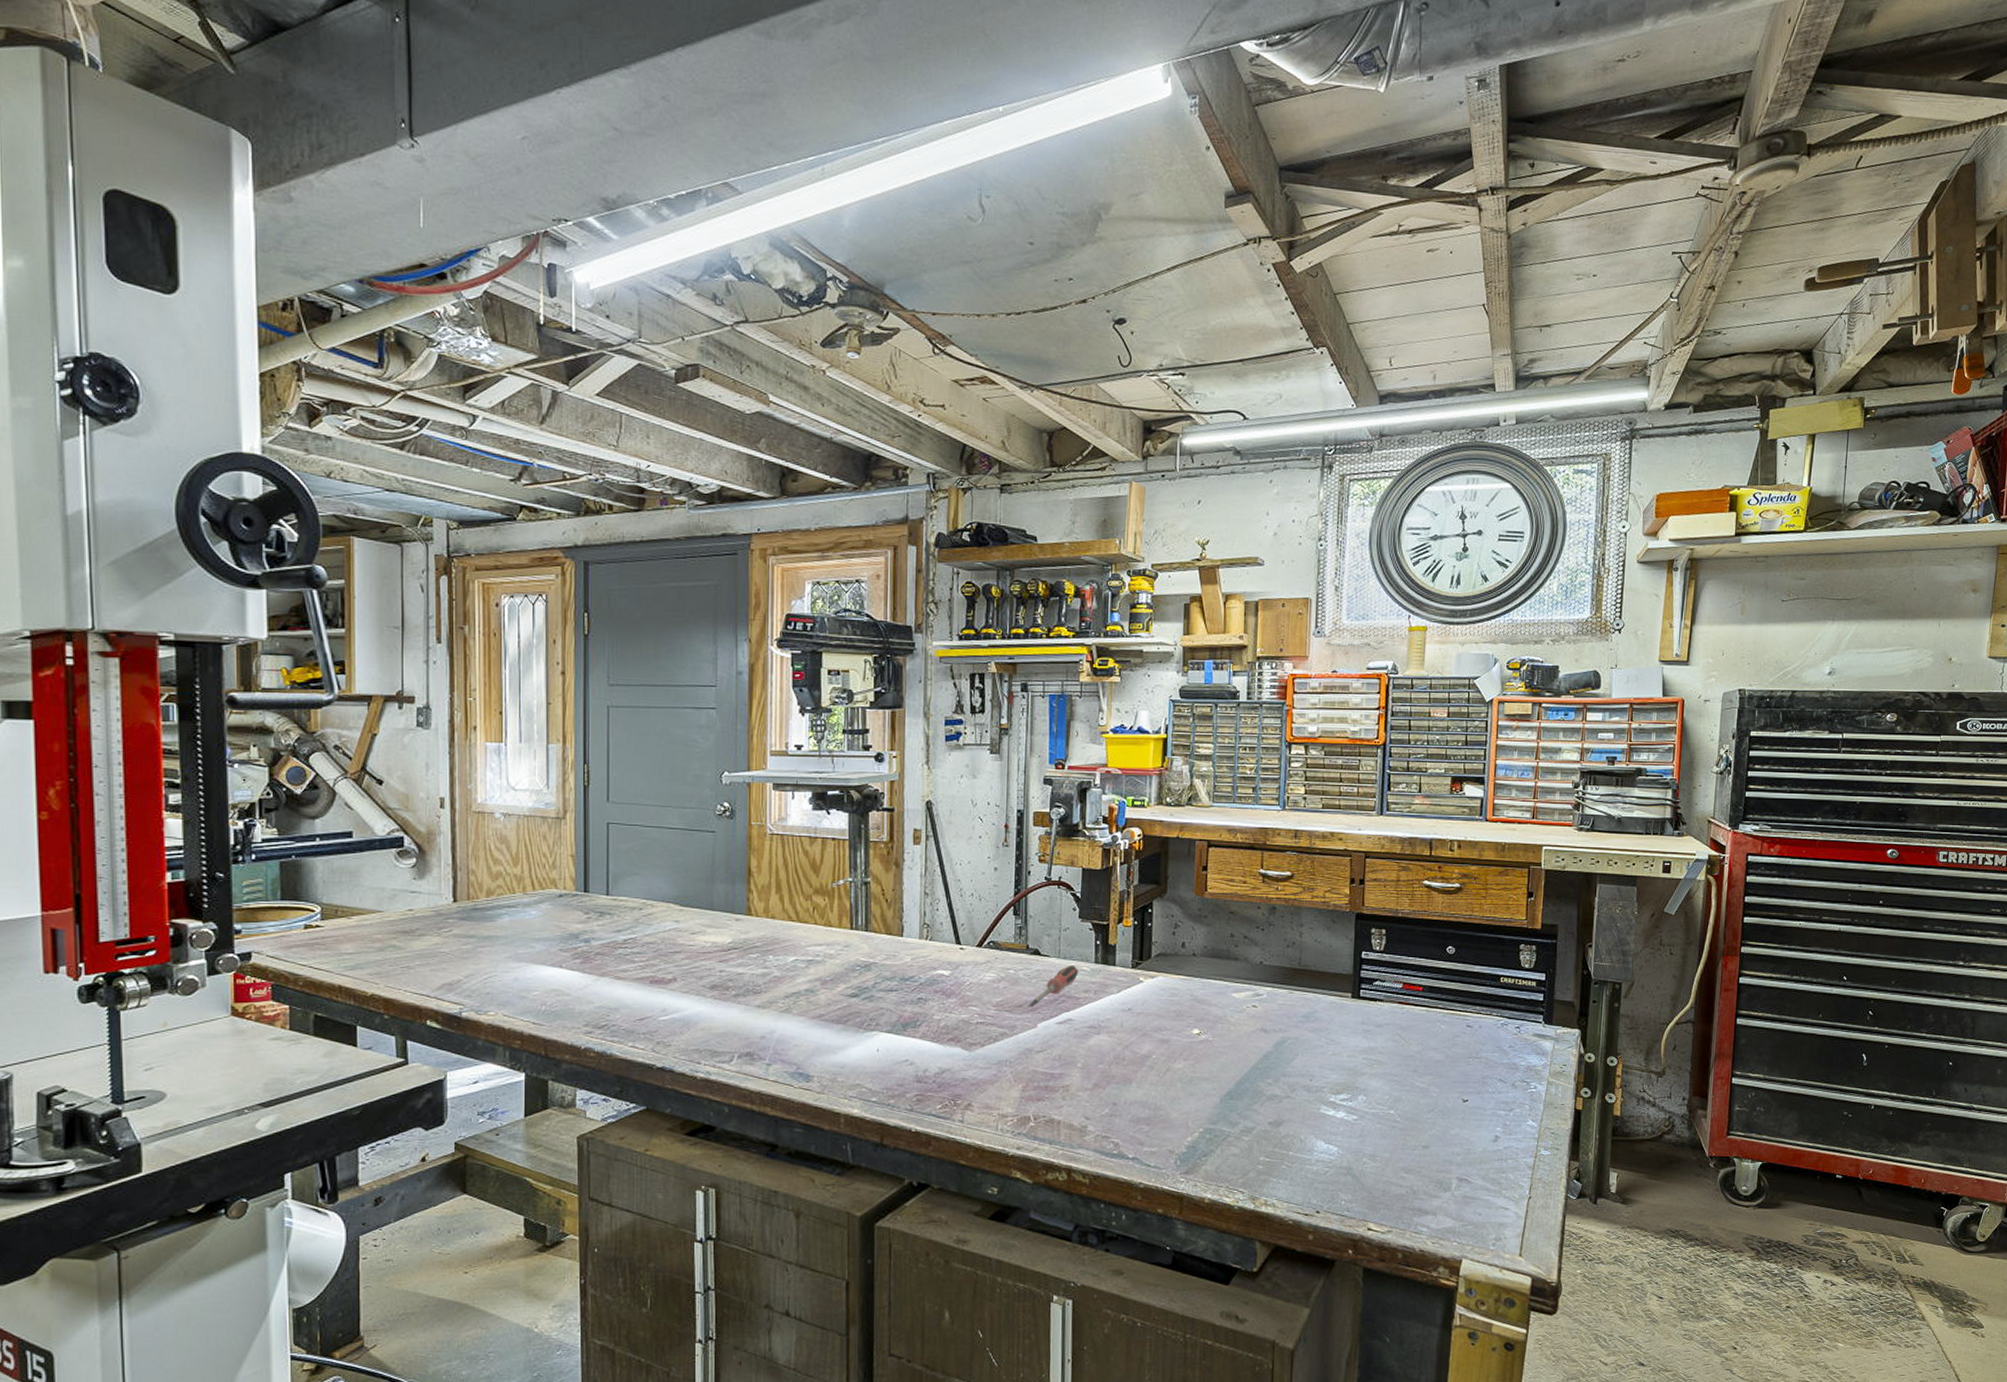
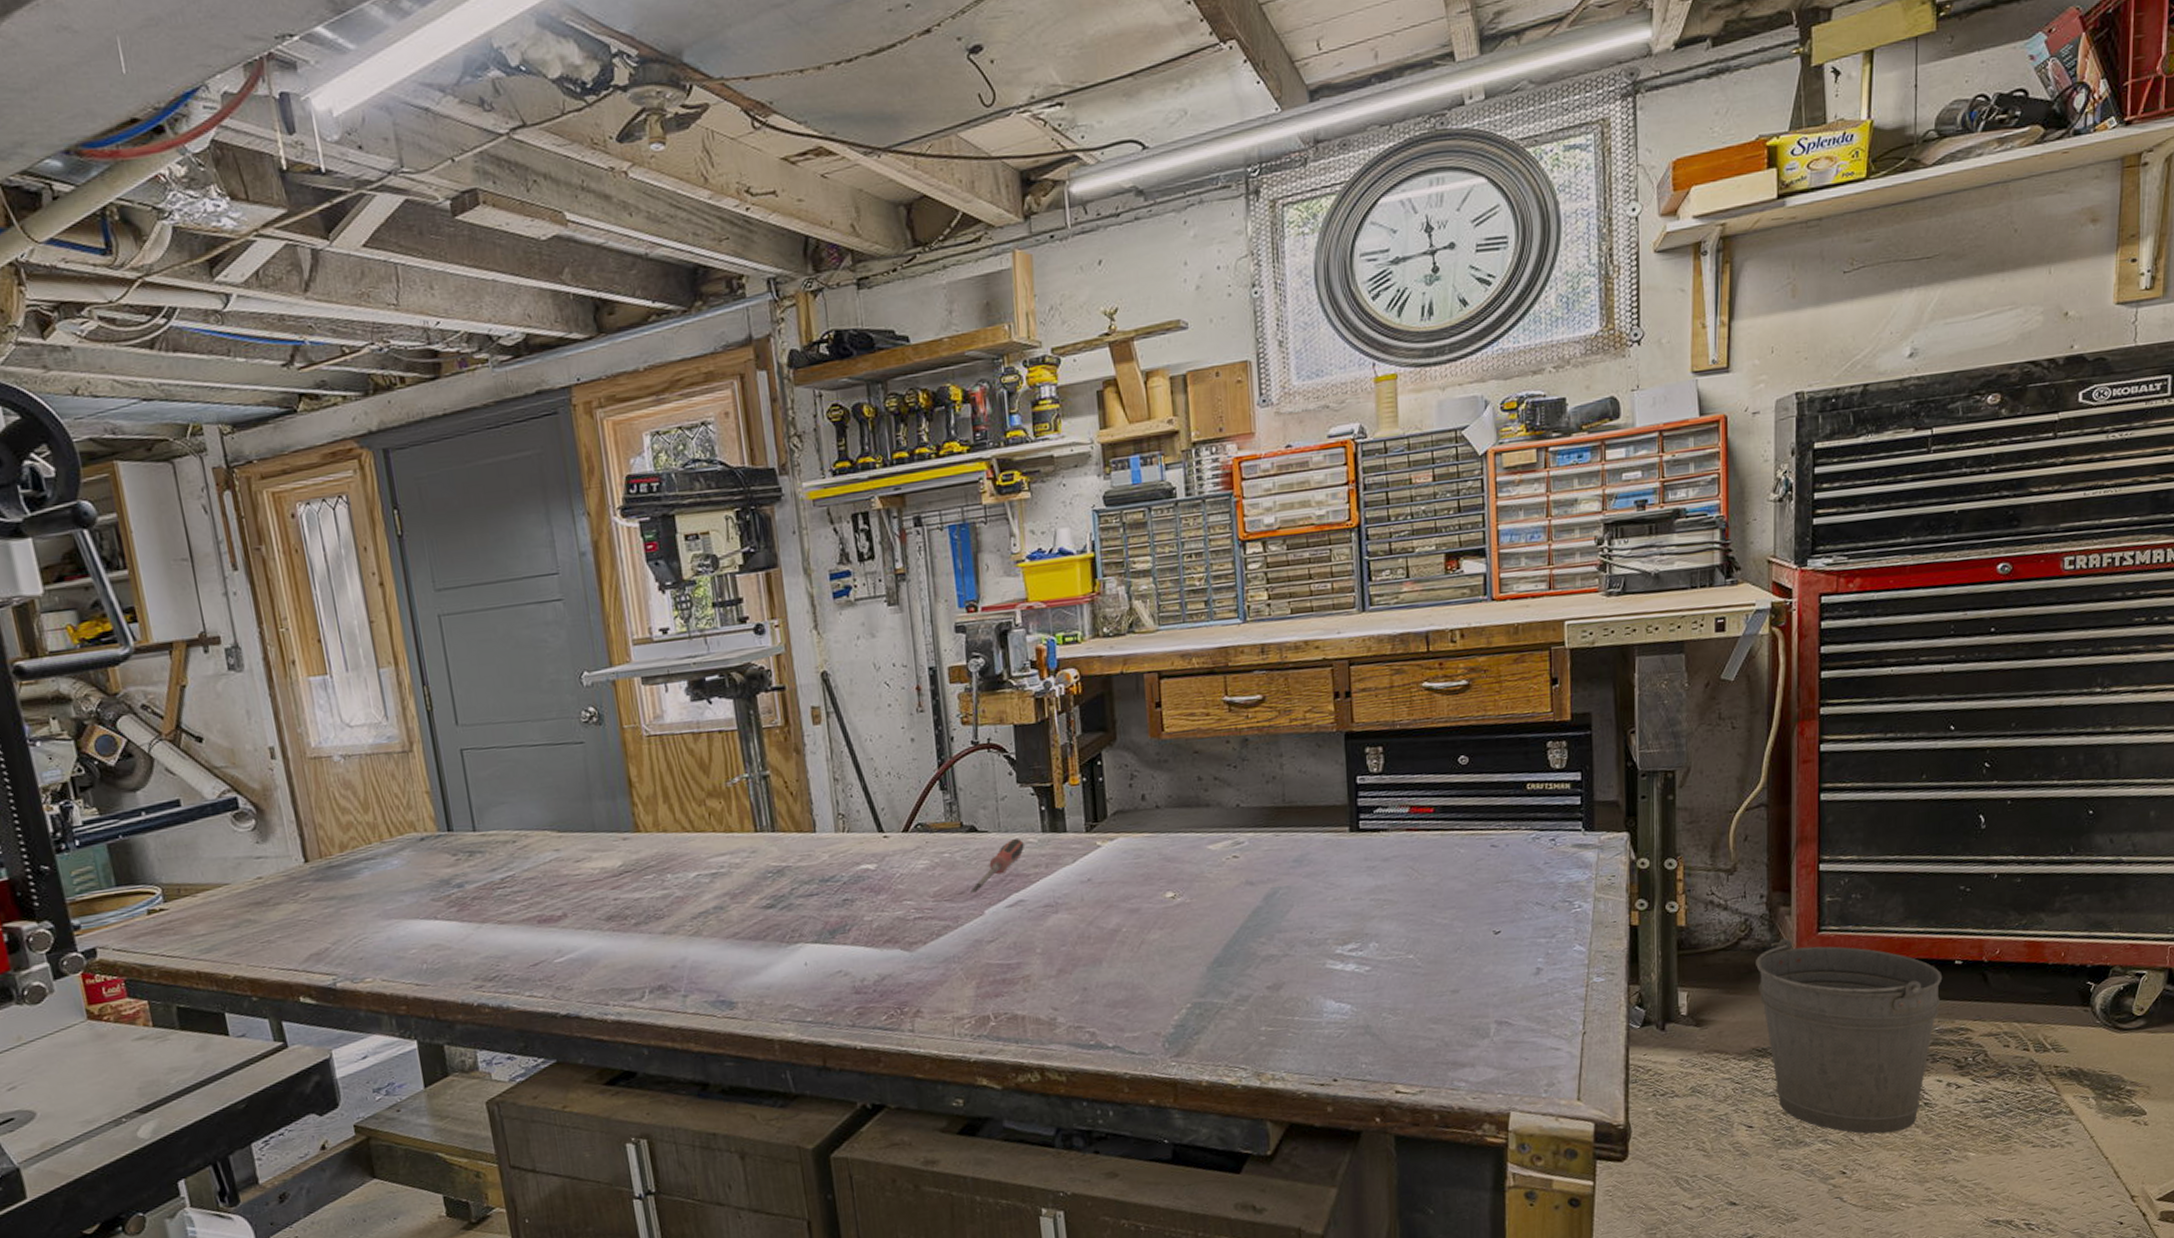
bucket: none [1675,1138,1826,1317] -> present [1756,938,1943,1134]

